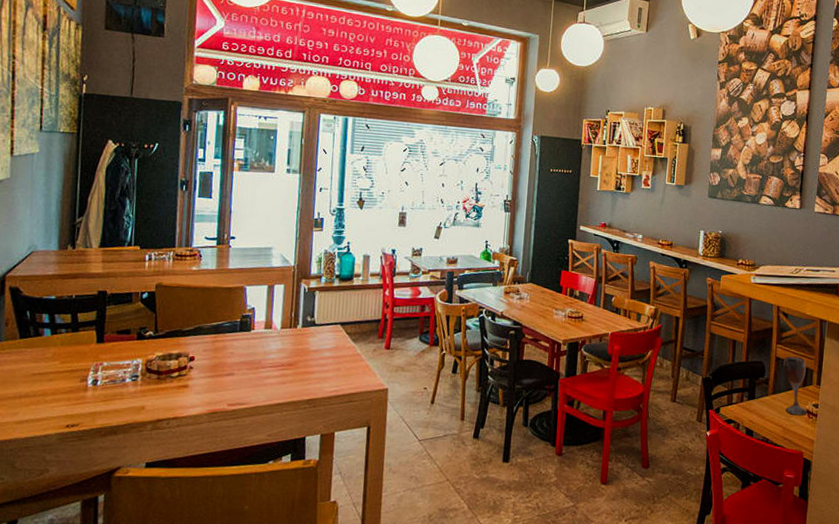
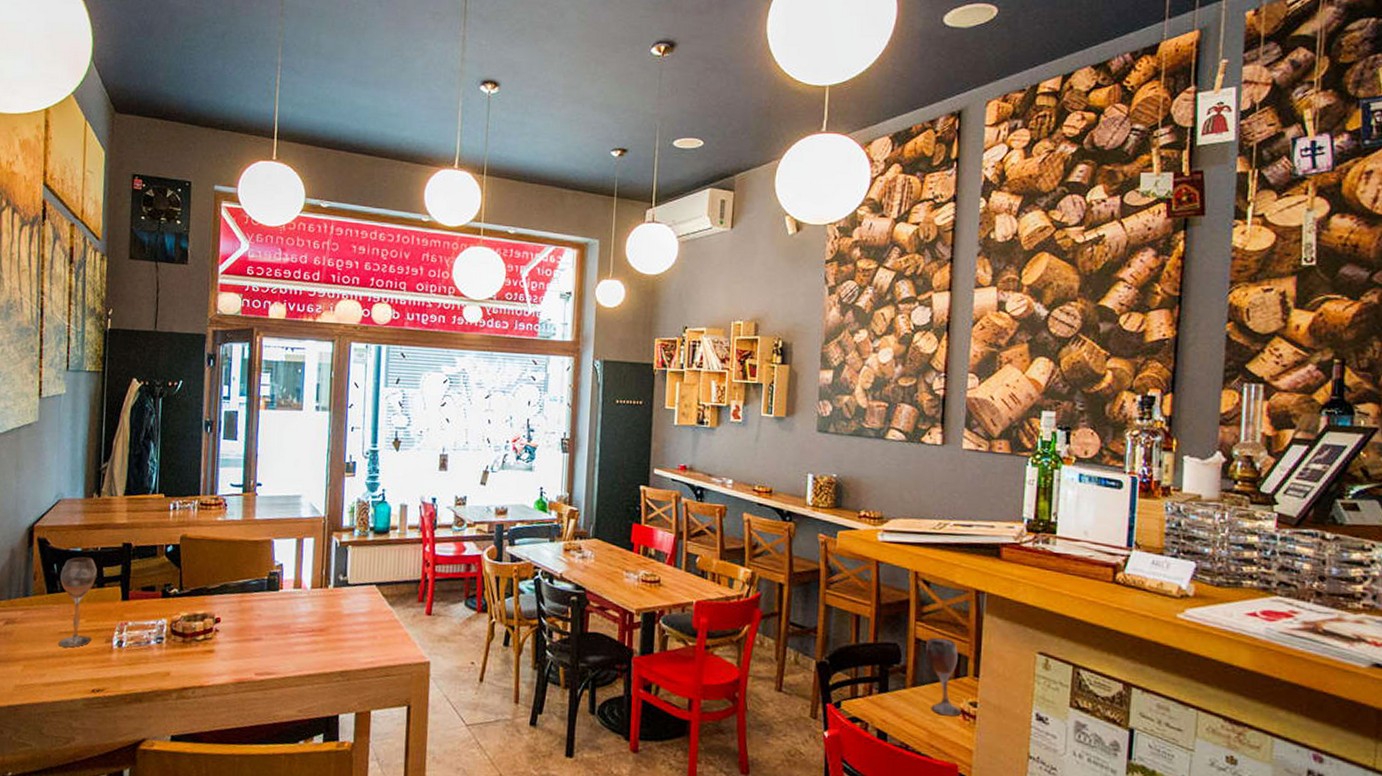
wineglass: none [32,304,72,388] -> present [59,557,97,648]

